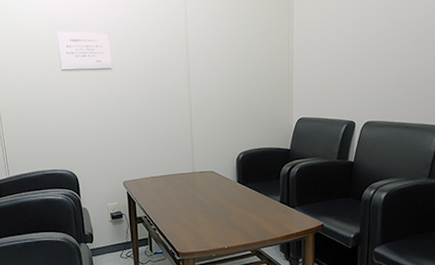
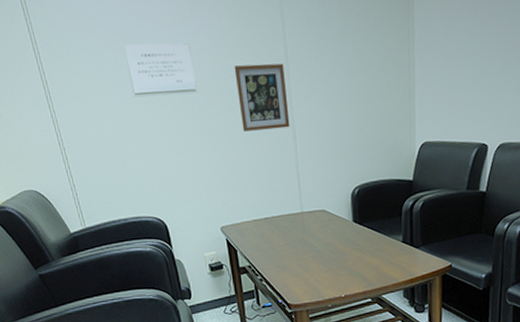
picture frame: none [144,50,187,103] -> present [234,63,290,132]

